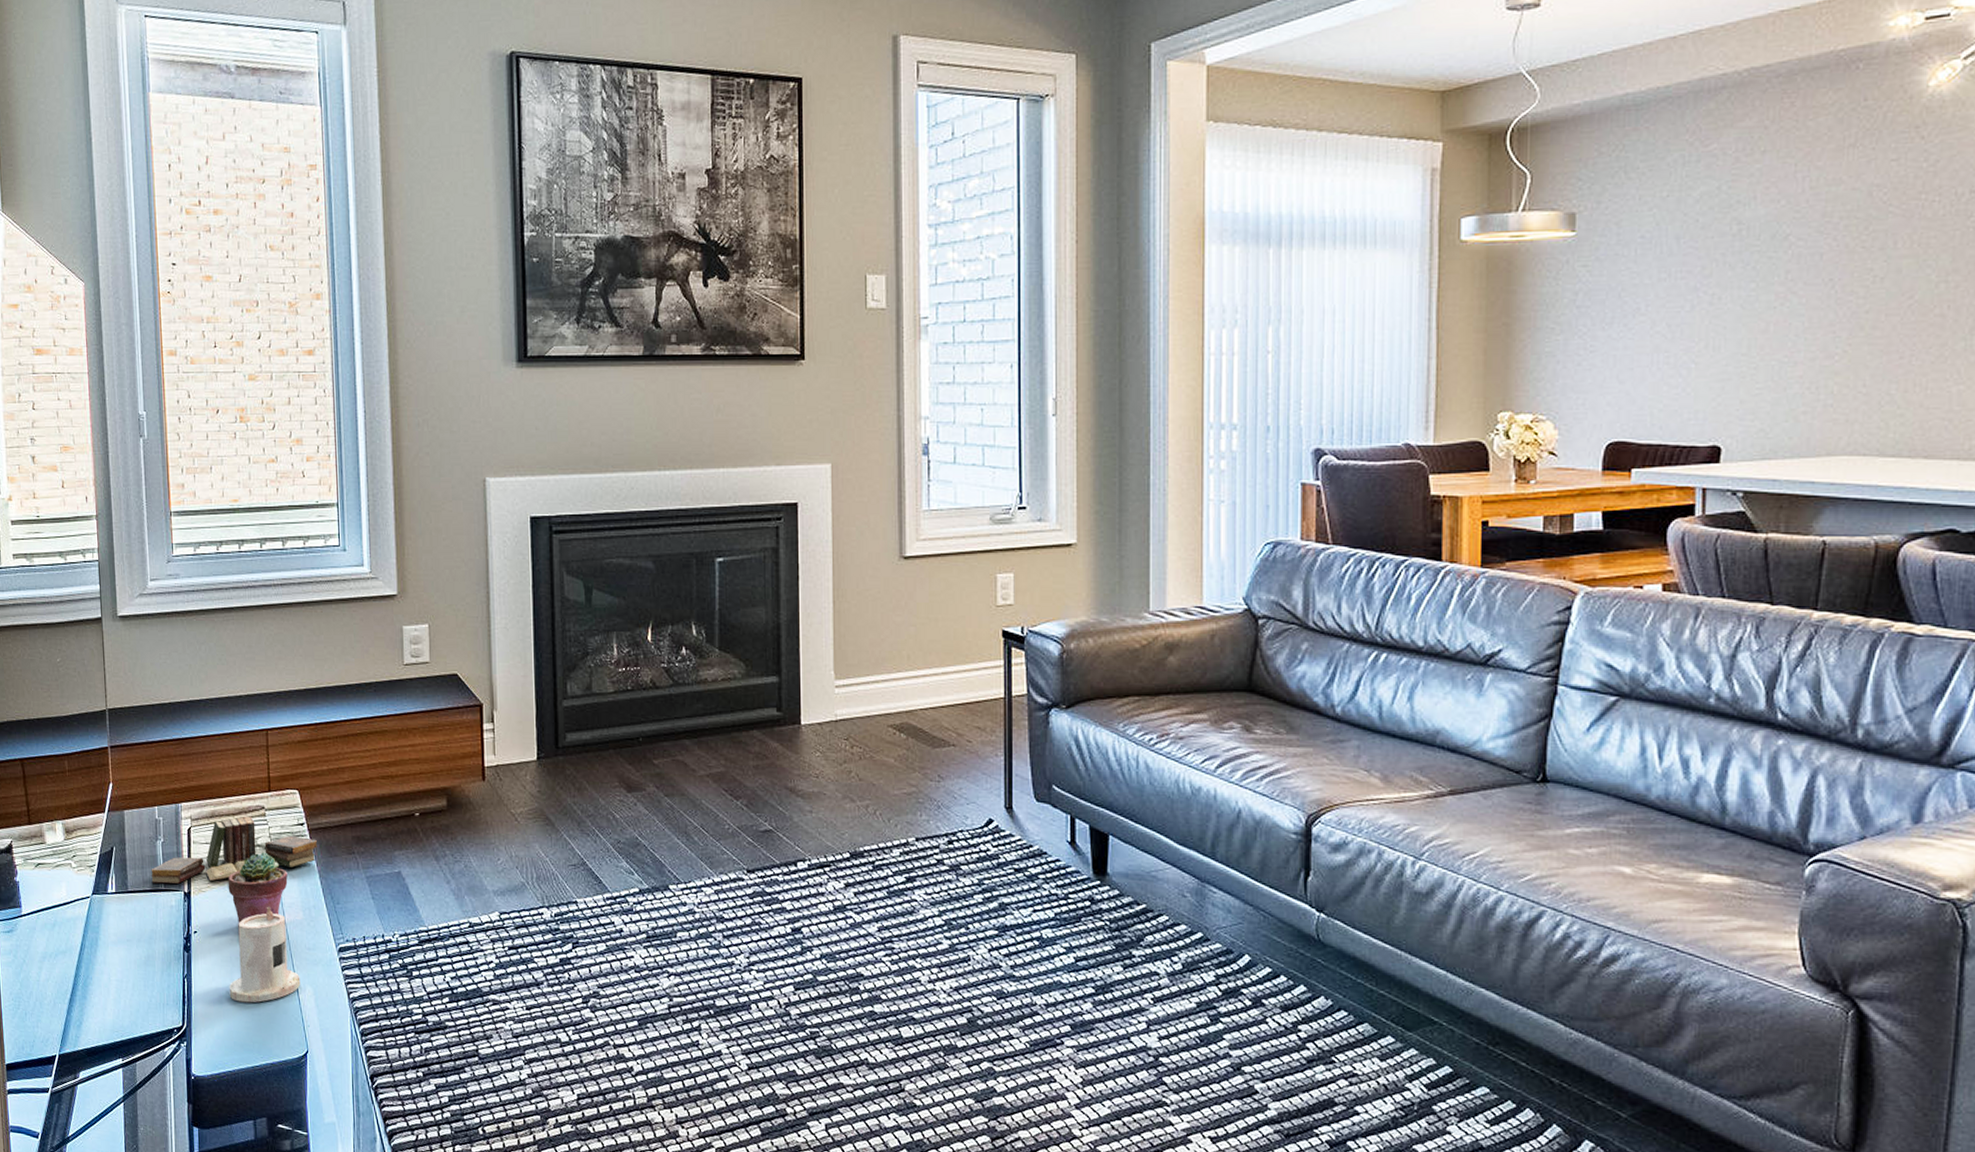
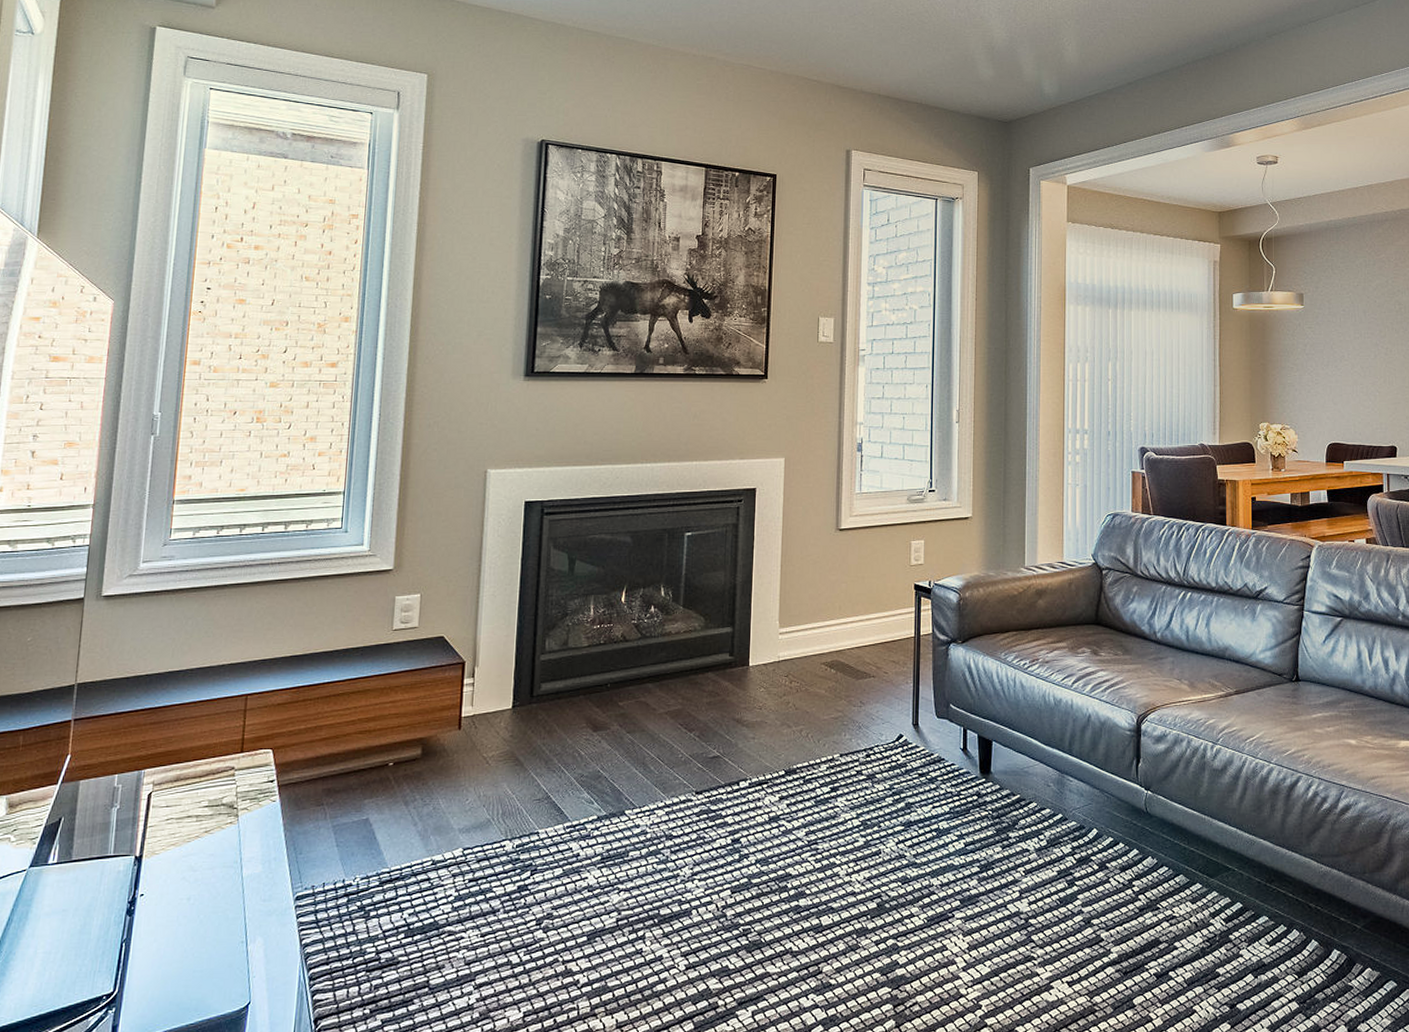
book: present [151,816,317,884] -> none [100,777,286,850]
potted succulent: present [228,852,288,927] -> none [184,810,251,885]
candle: present [229,906,301,1003] -> none [171,862,251,961]

